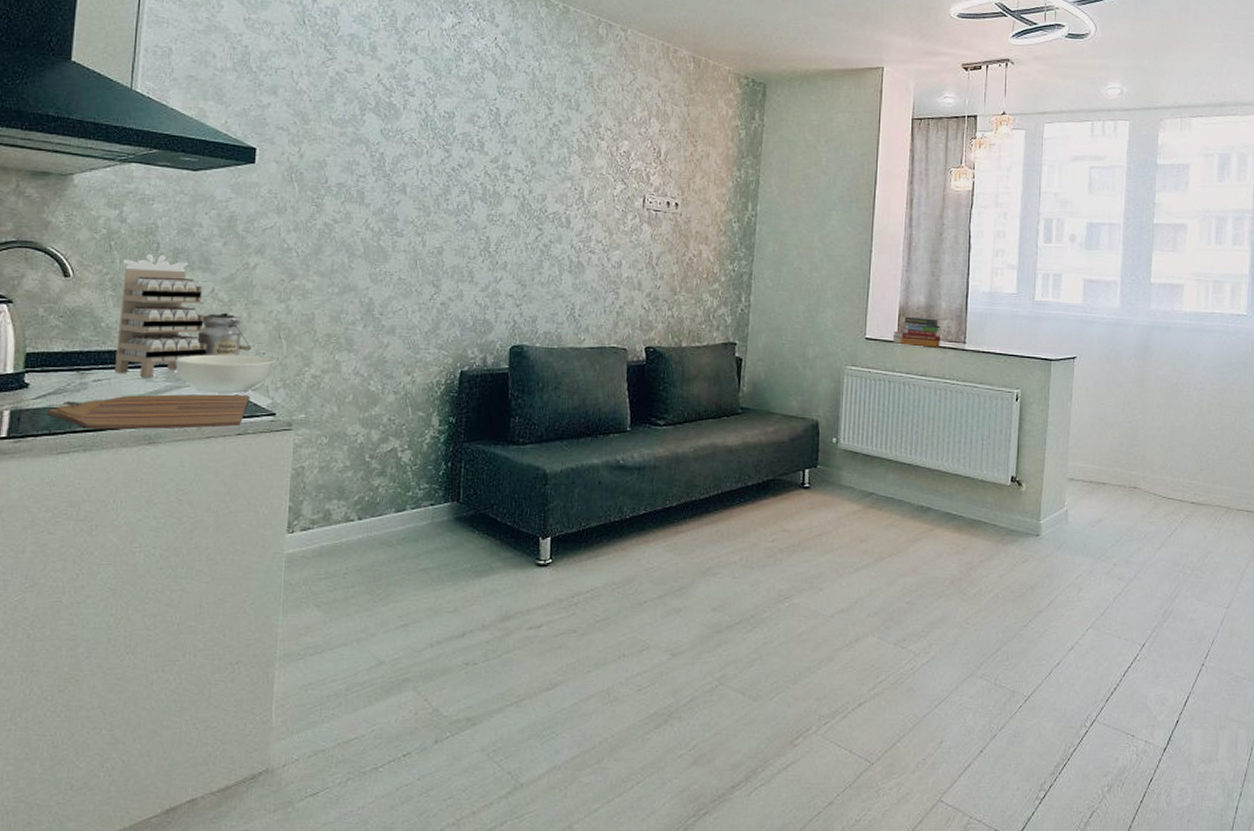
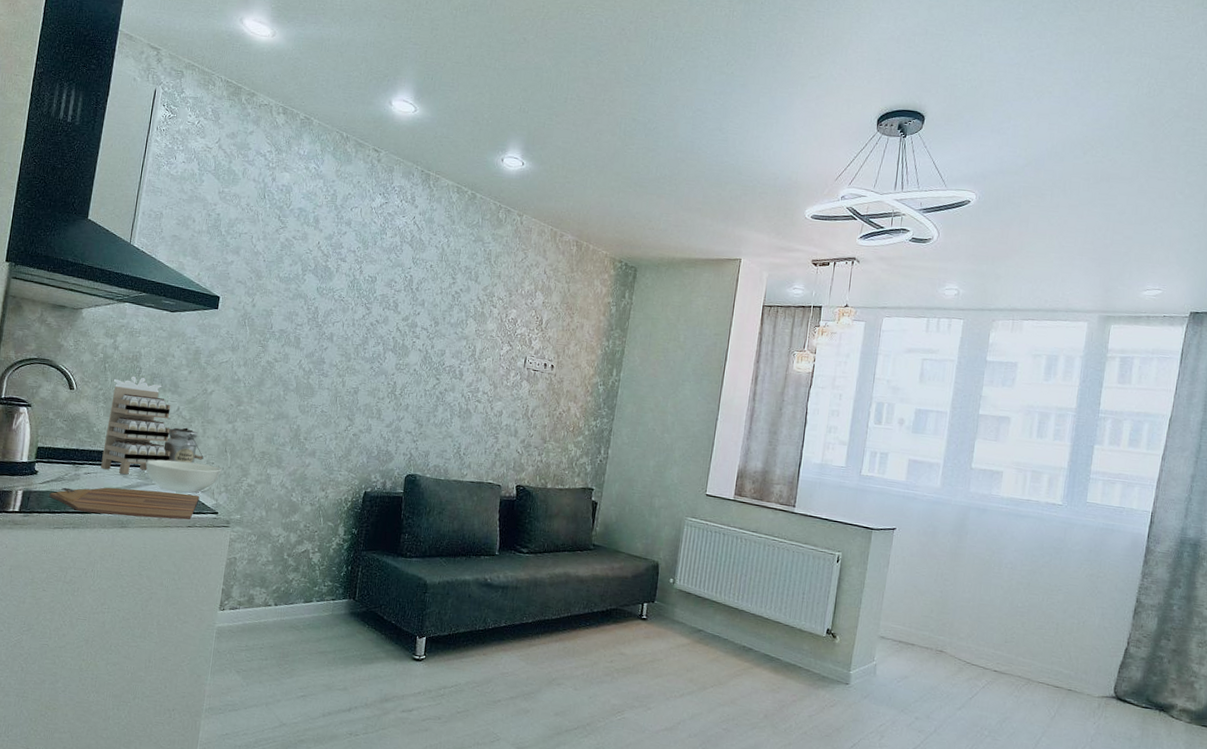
books: present [892,316,941,348] -> none [729,478,774,509]

